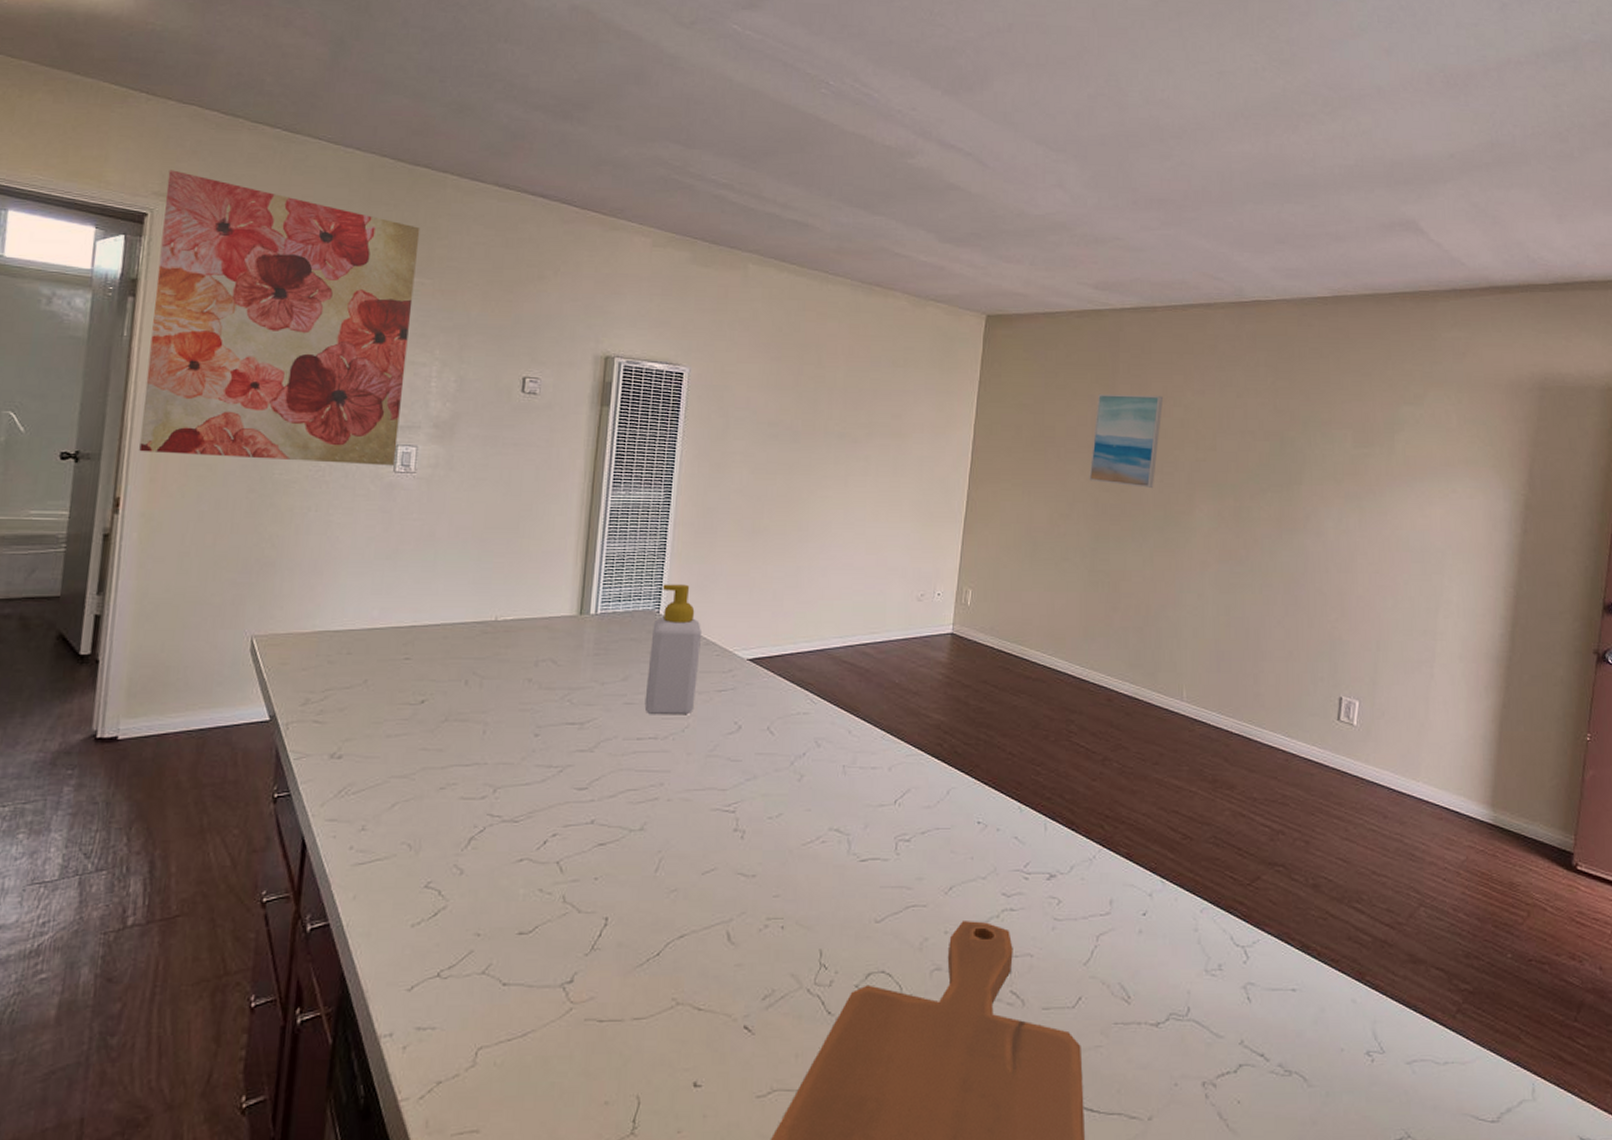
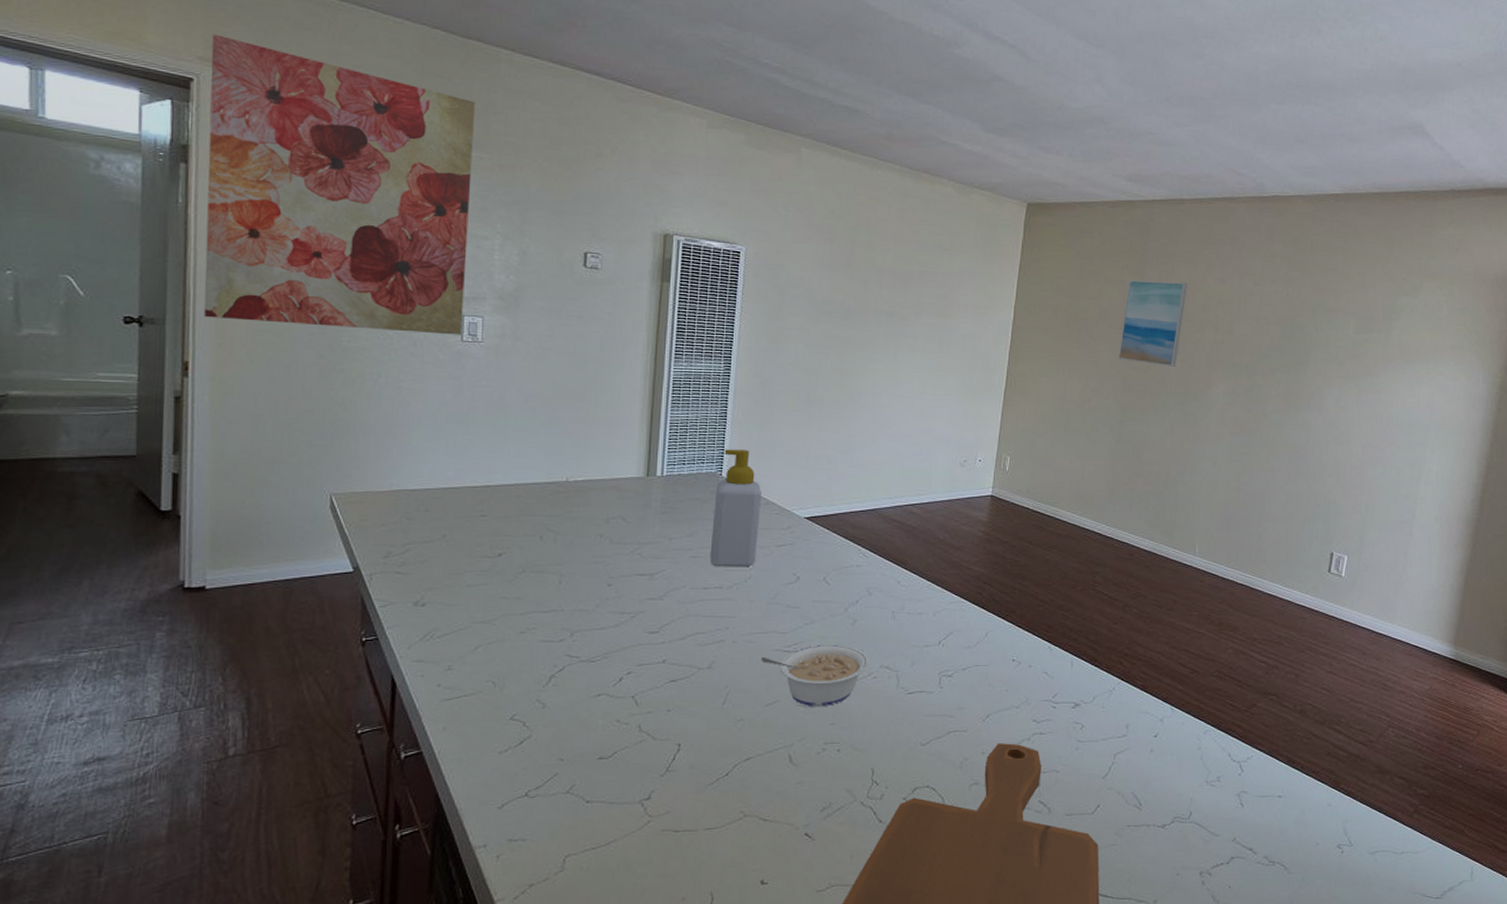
legume: none [698,803,817,876] -> present [761,644,869,707]

